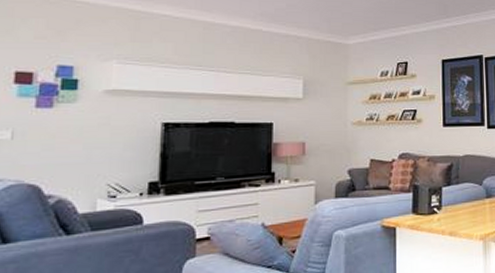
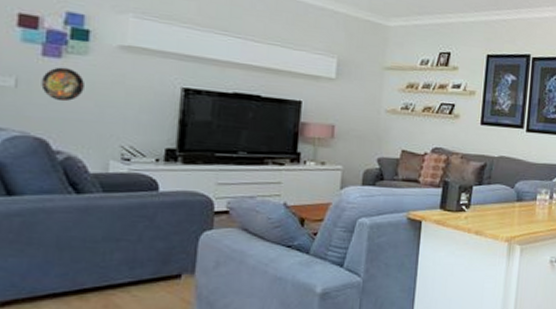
decorative plate: none [35,116,73,148] -> present [41,67,84,102]

